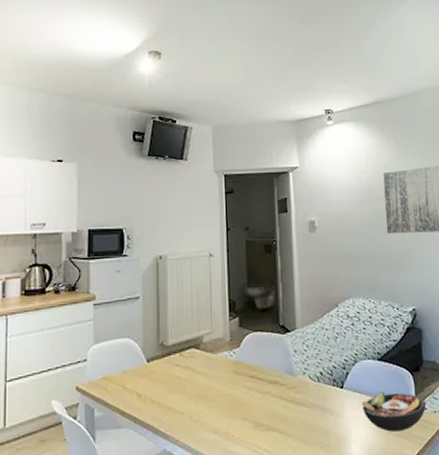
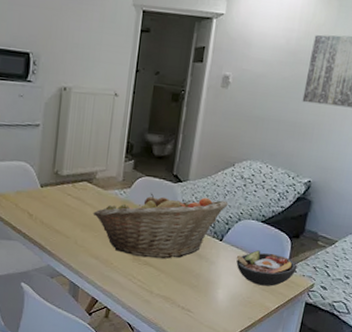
fruit basket: none [205,343,341,423] -> present [92,193,229,259]

